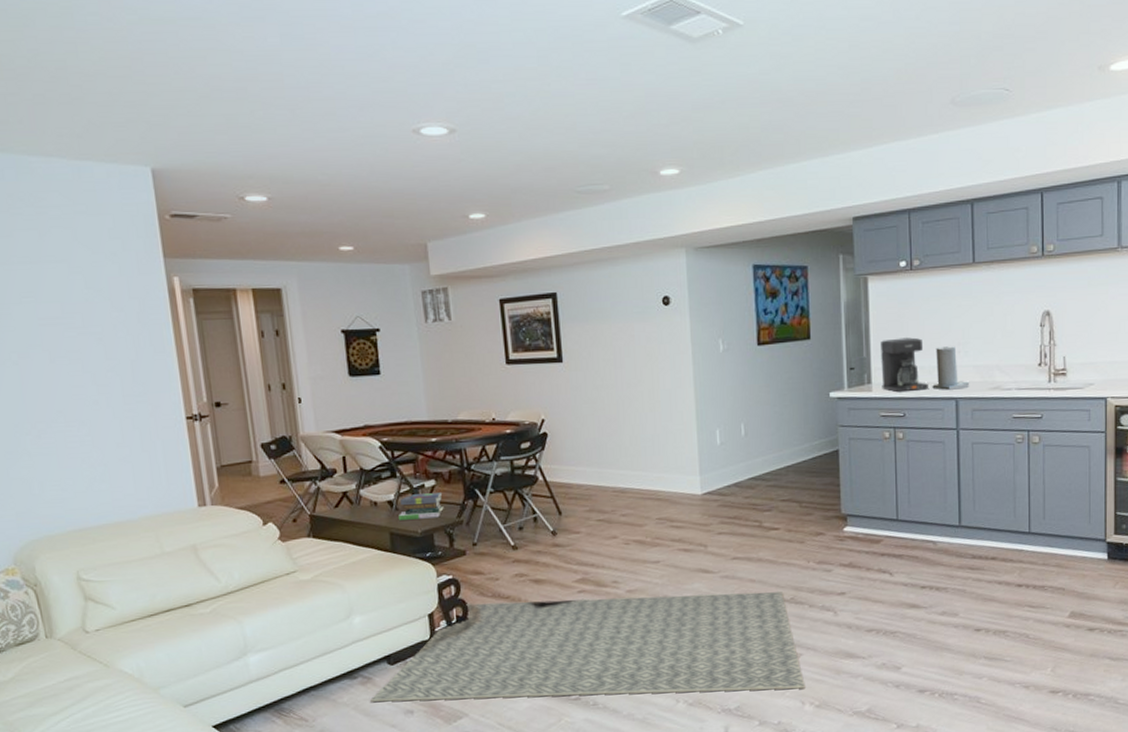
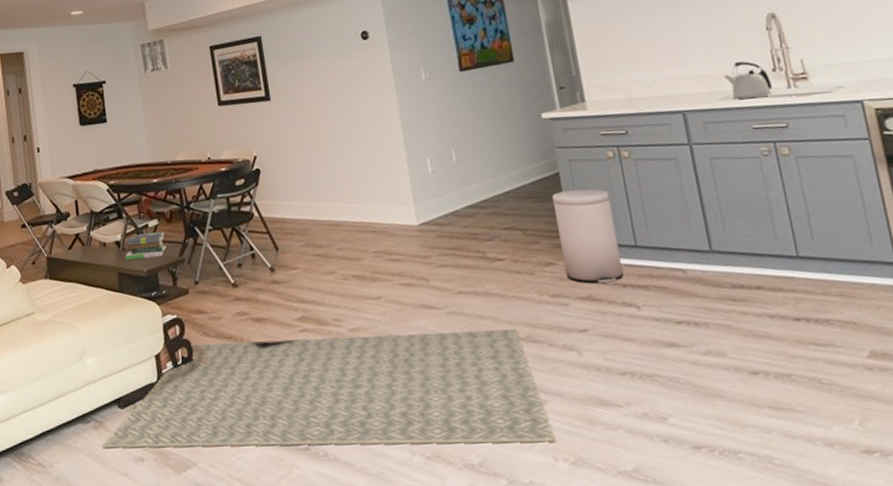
pedal bin: none [829,465,883,553] -> present [552,188,624,284]
coffee maker: present [881,337,928,393] -> none [589,51,649,110]
paper towel: present [932,346,969,390] -> none [651,57,695,104]
kettle: none [996,354,1035,390] -> present [724,61,772,99]

